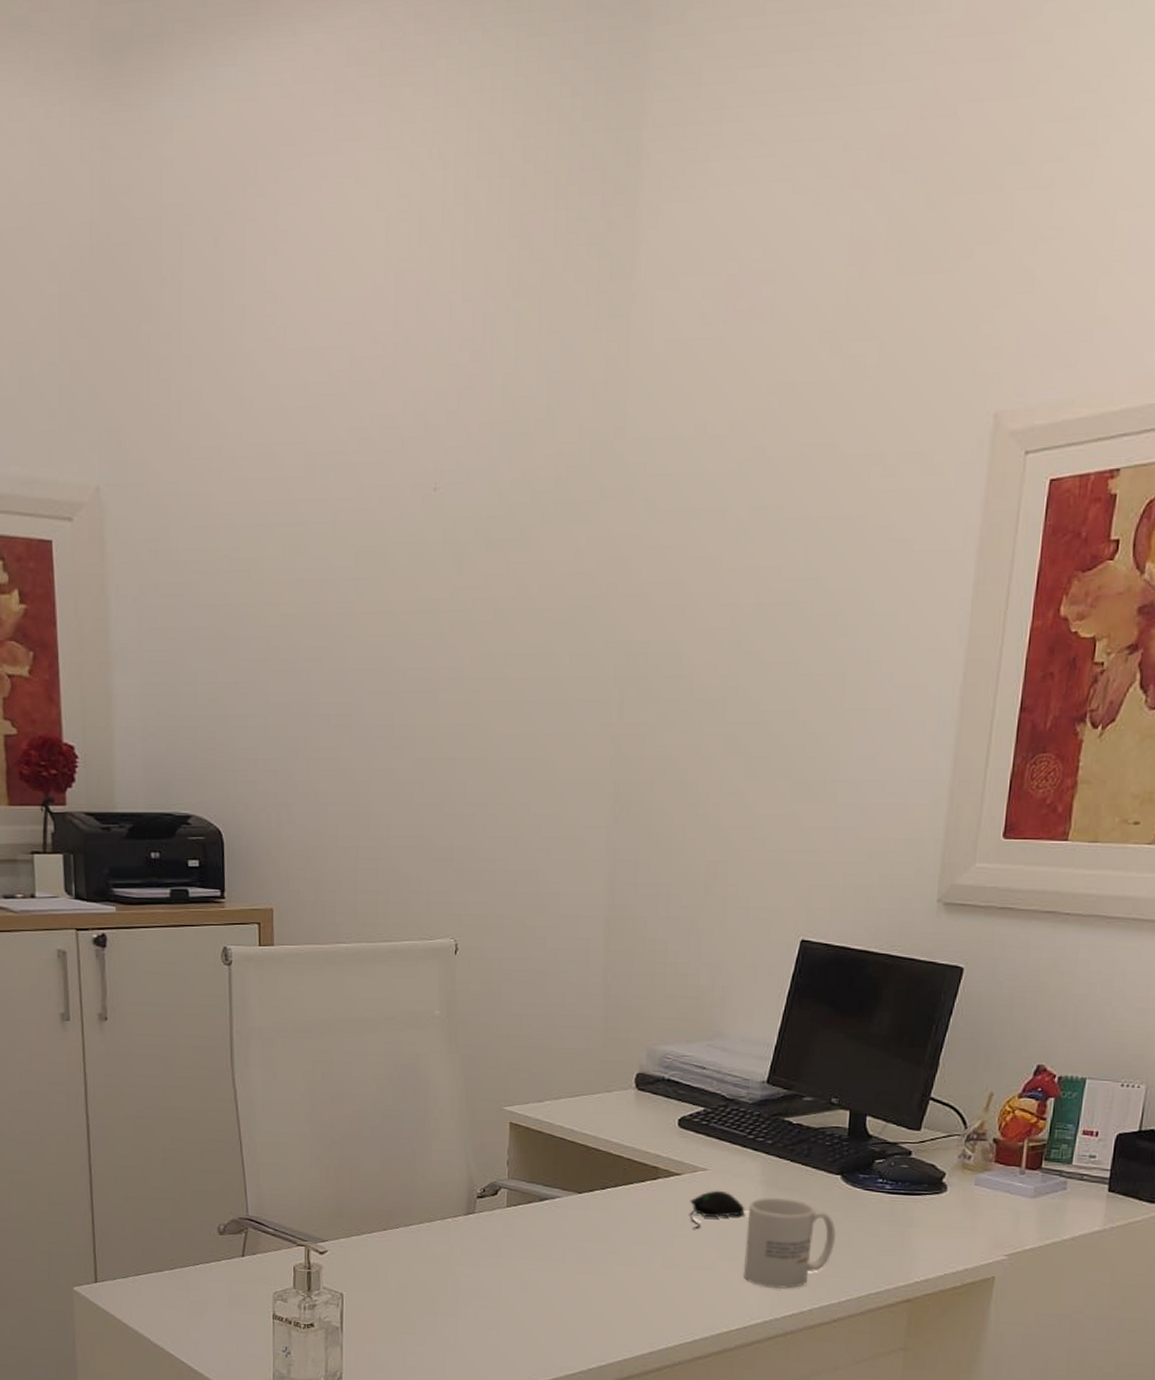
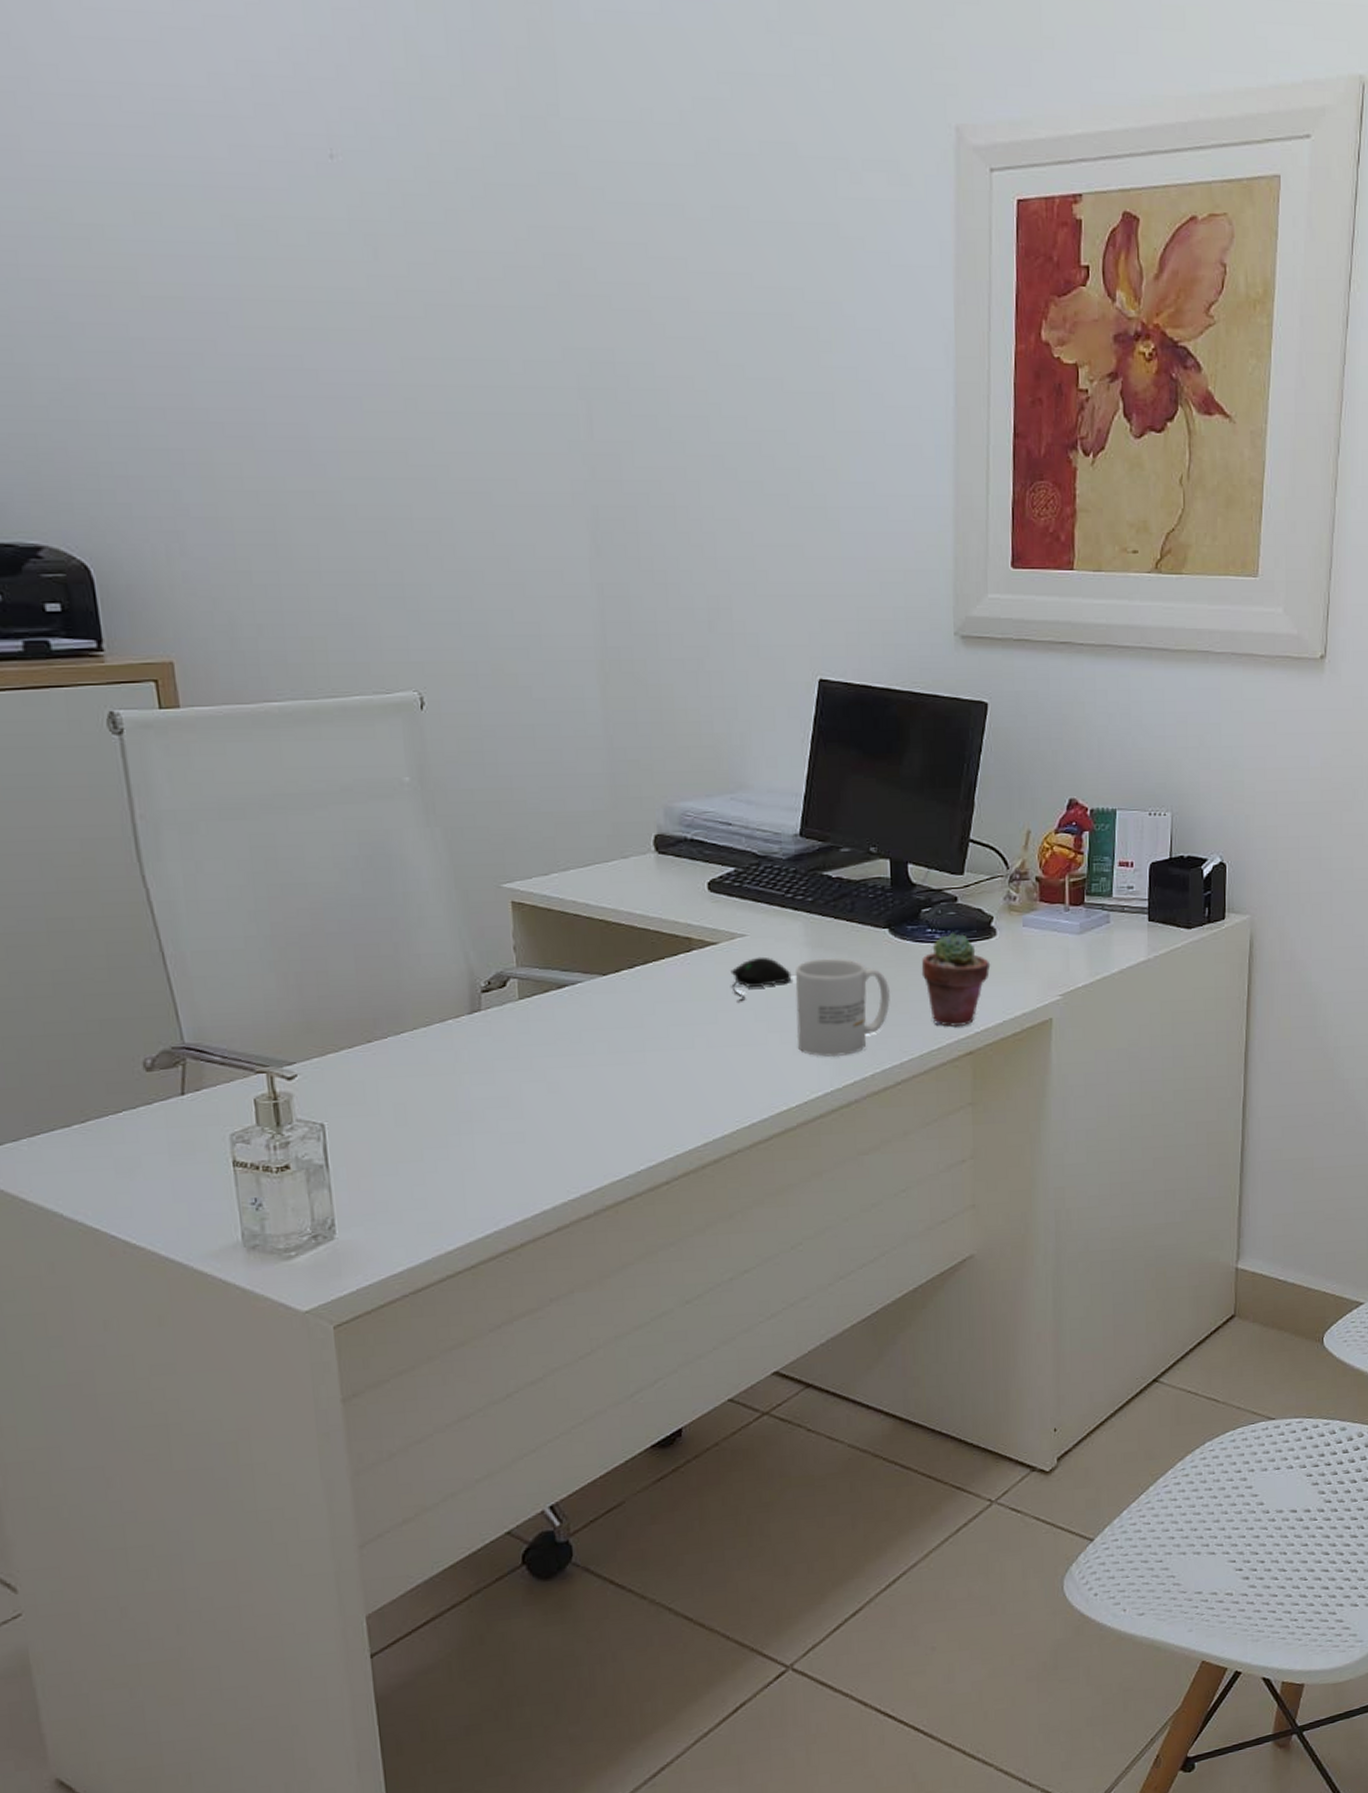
potted succulent: none [868,1184,938,1275] -> present [921,932,991,1028]

